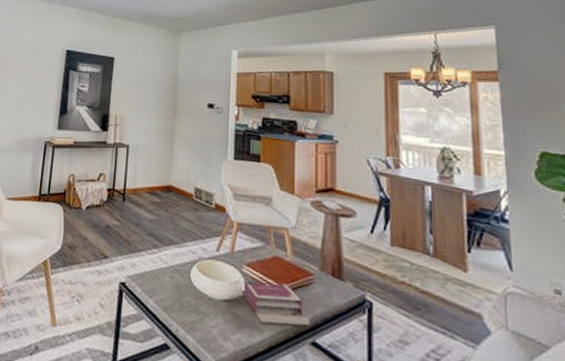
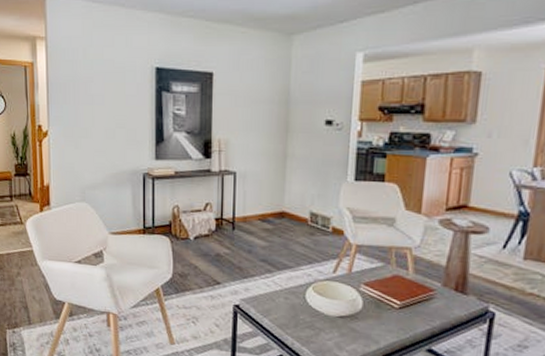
book: present [241,280,310,326] -> none [358,298,428,336]

